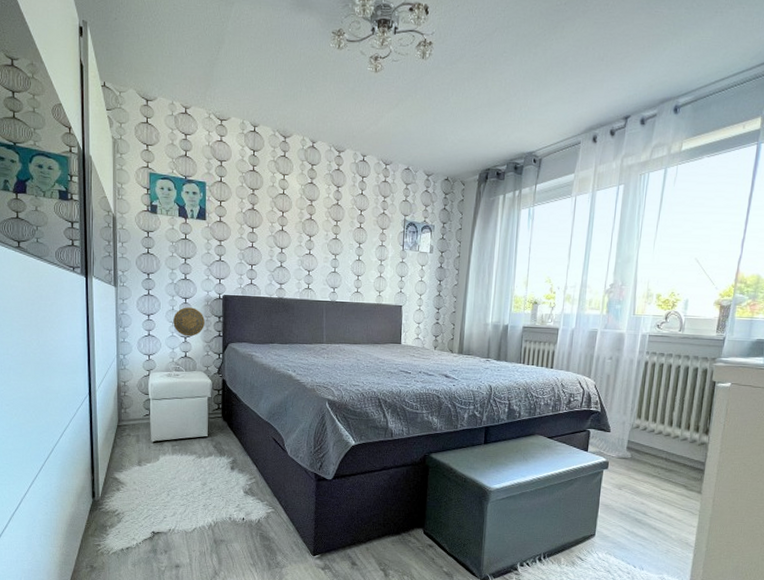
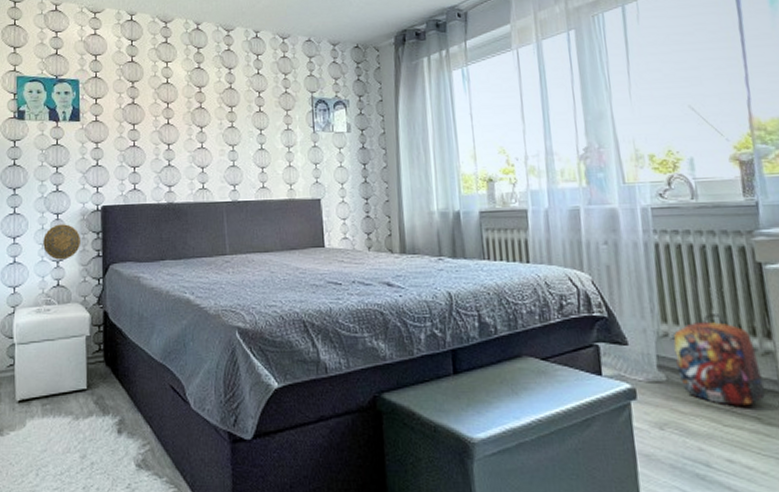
backpack: none [640,415,695,478] -> present [673,314,765,406]

